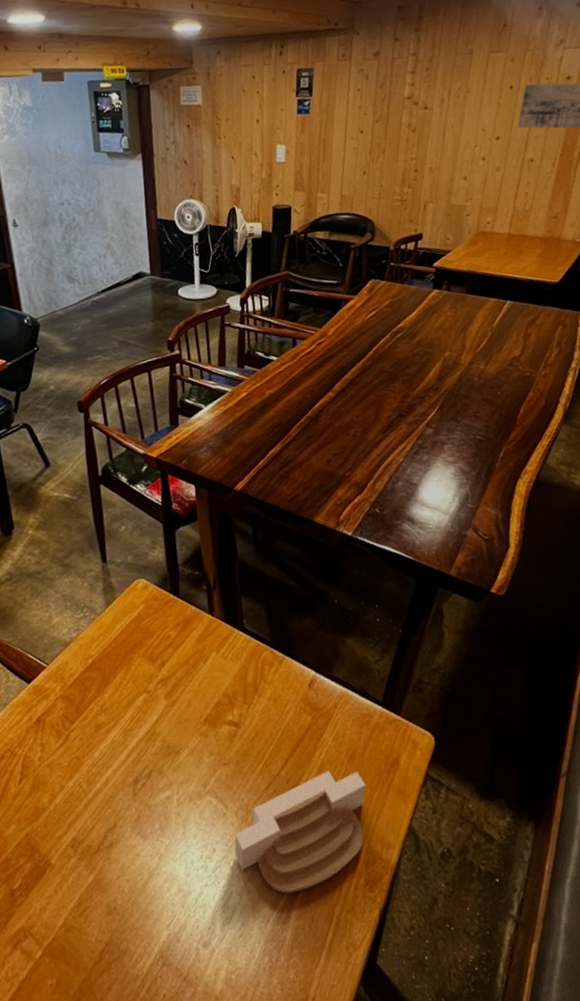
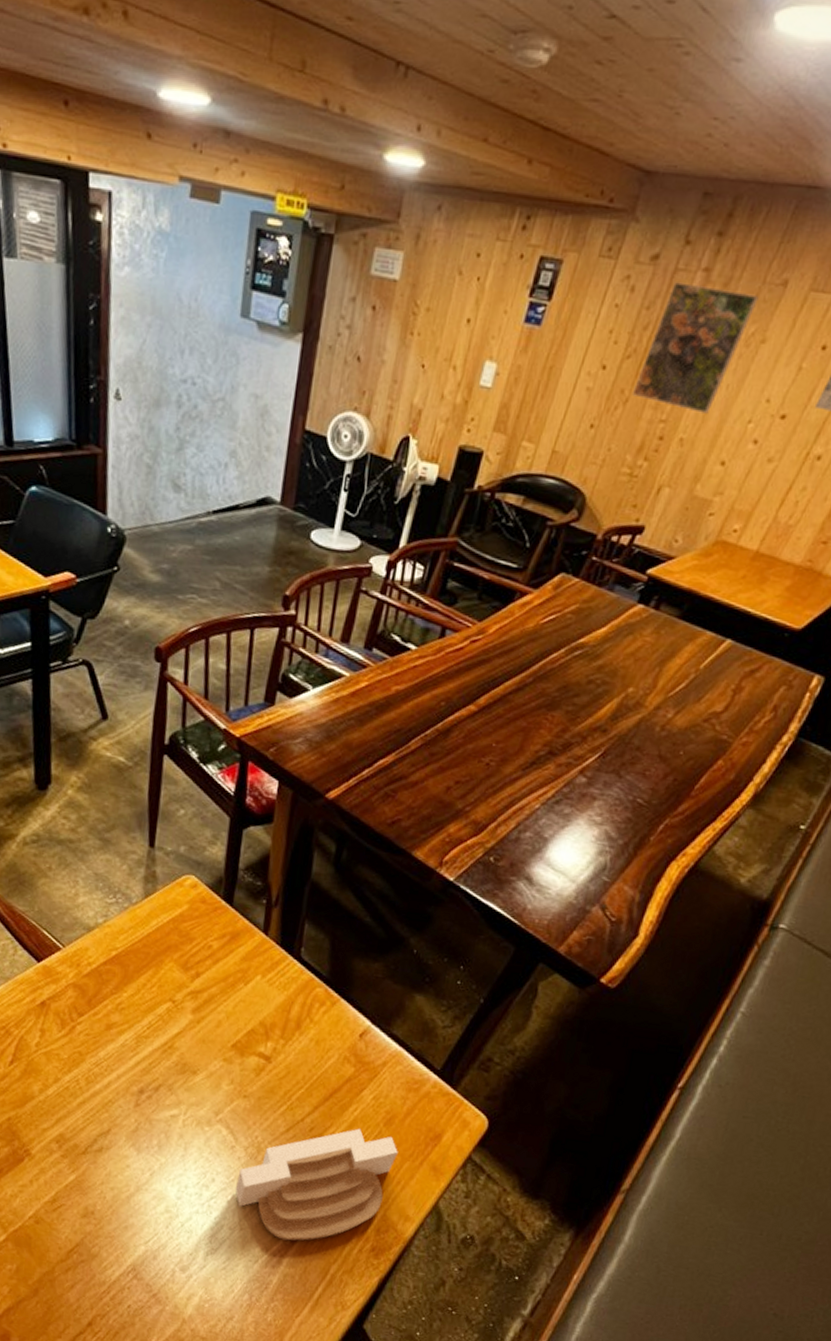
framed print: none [386,63,456,148] -> present [631,282,759,414]

